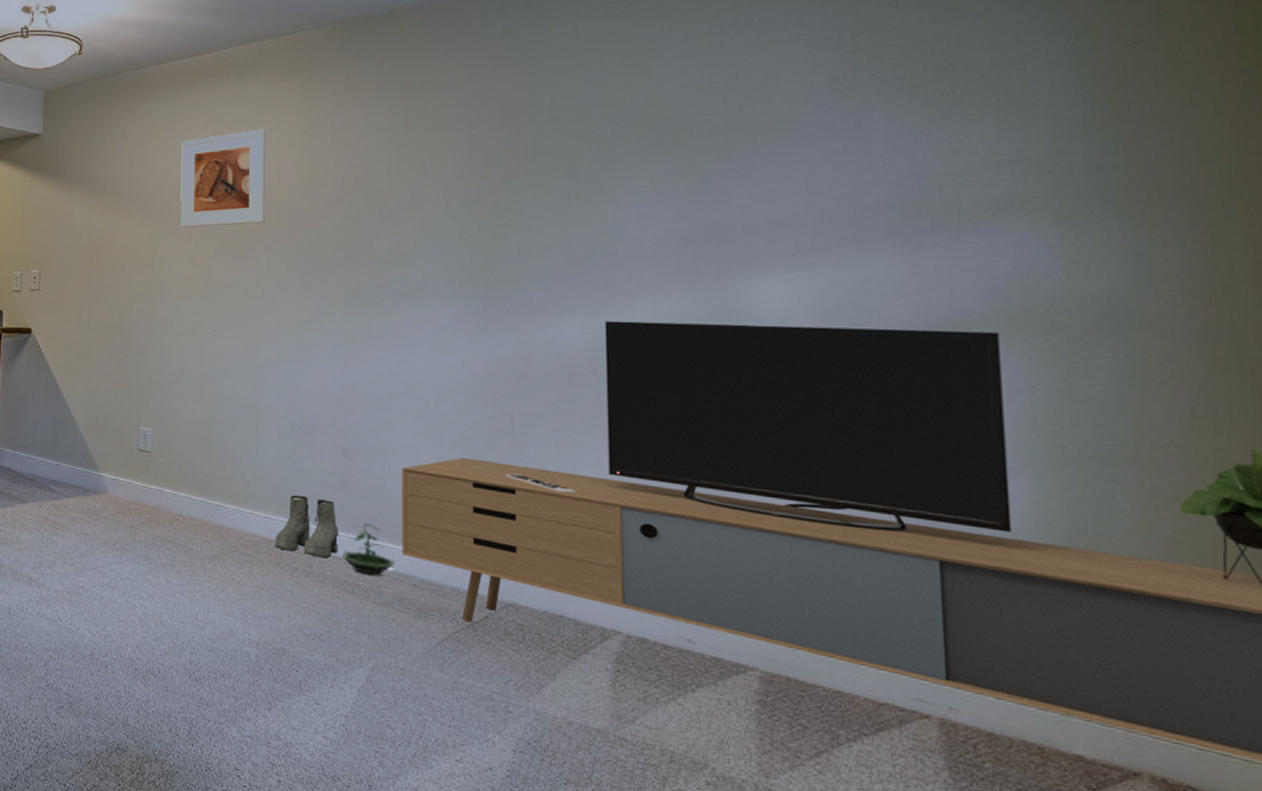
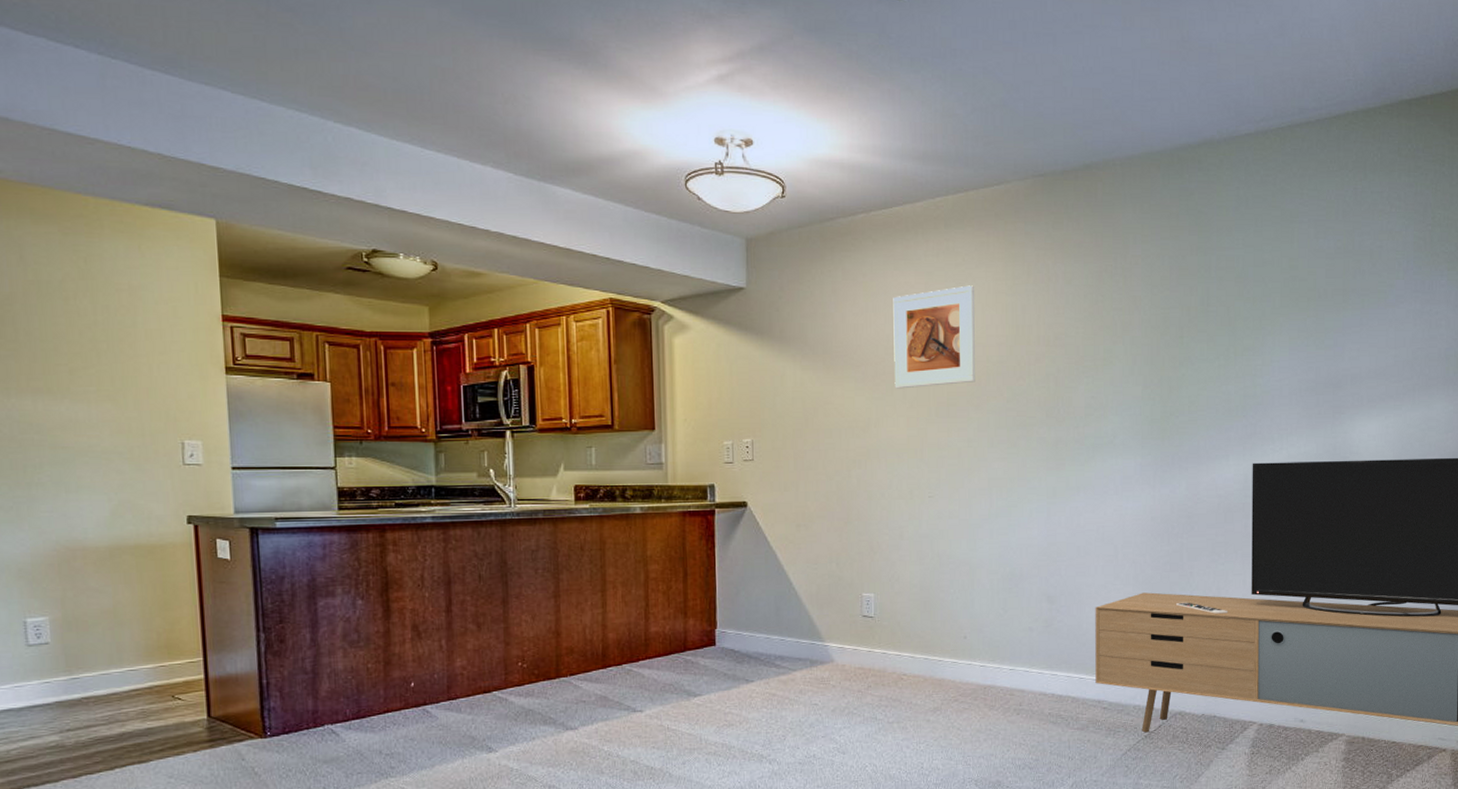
boots: present [274,495,340,558] -> none [989,642,1044,696]
terrarium: present [342,523,395,575] -> none [1047,660,1090,705]

